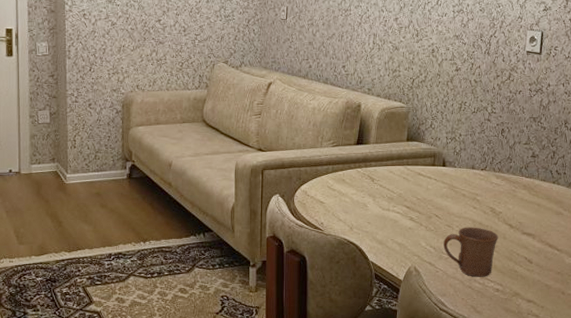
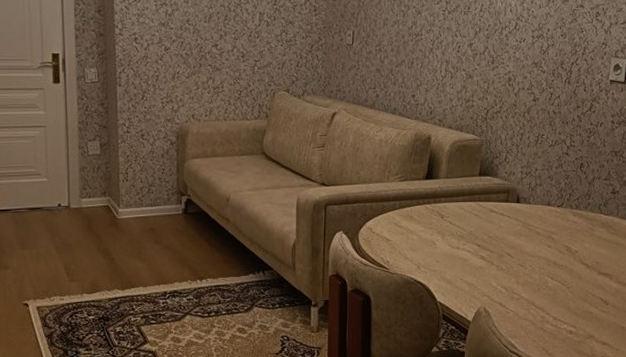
mug: present [443,227,498,277] -> none [515,266,574,319]

